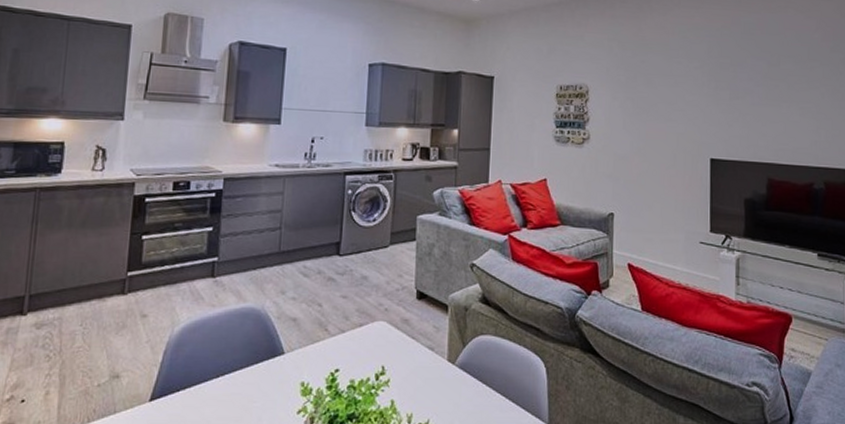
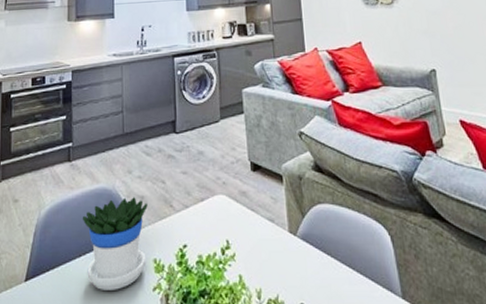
flowerpot: none [223,318,300,412] -> present [82,197,148,290]

